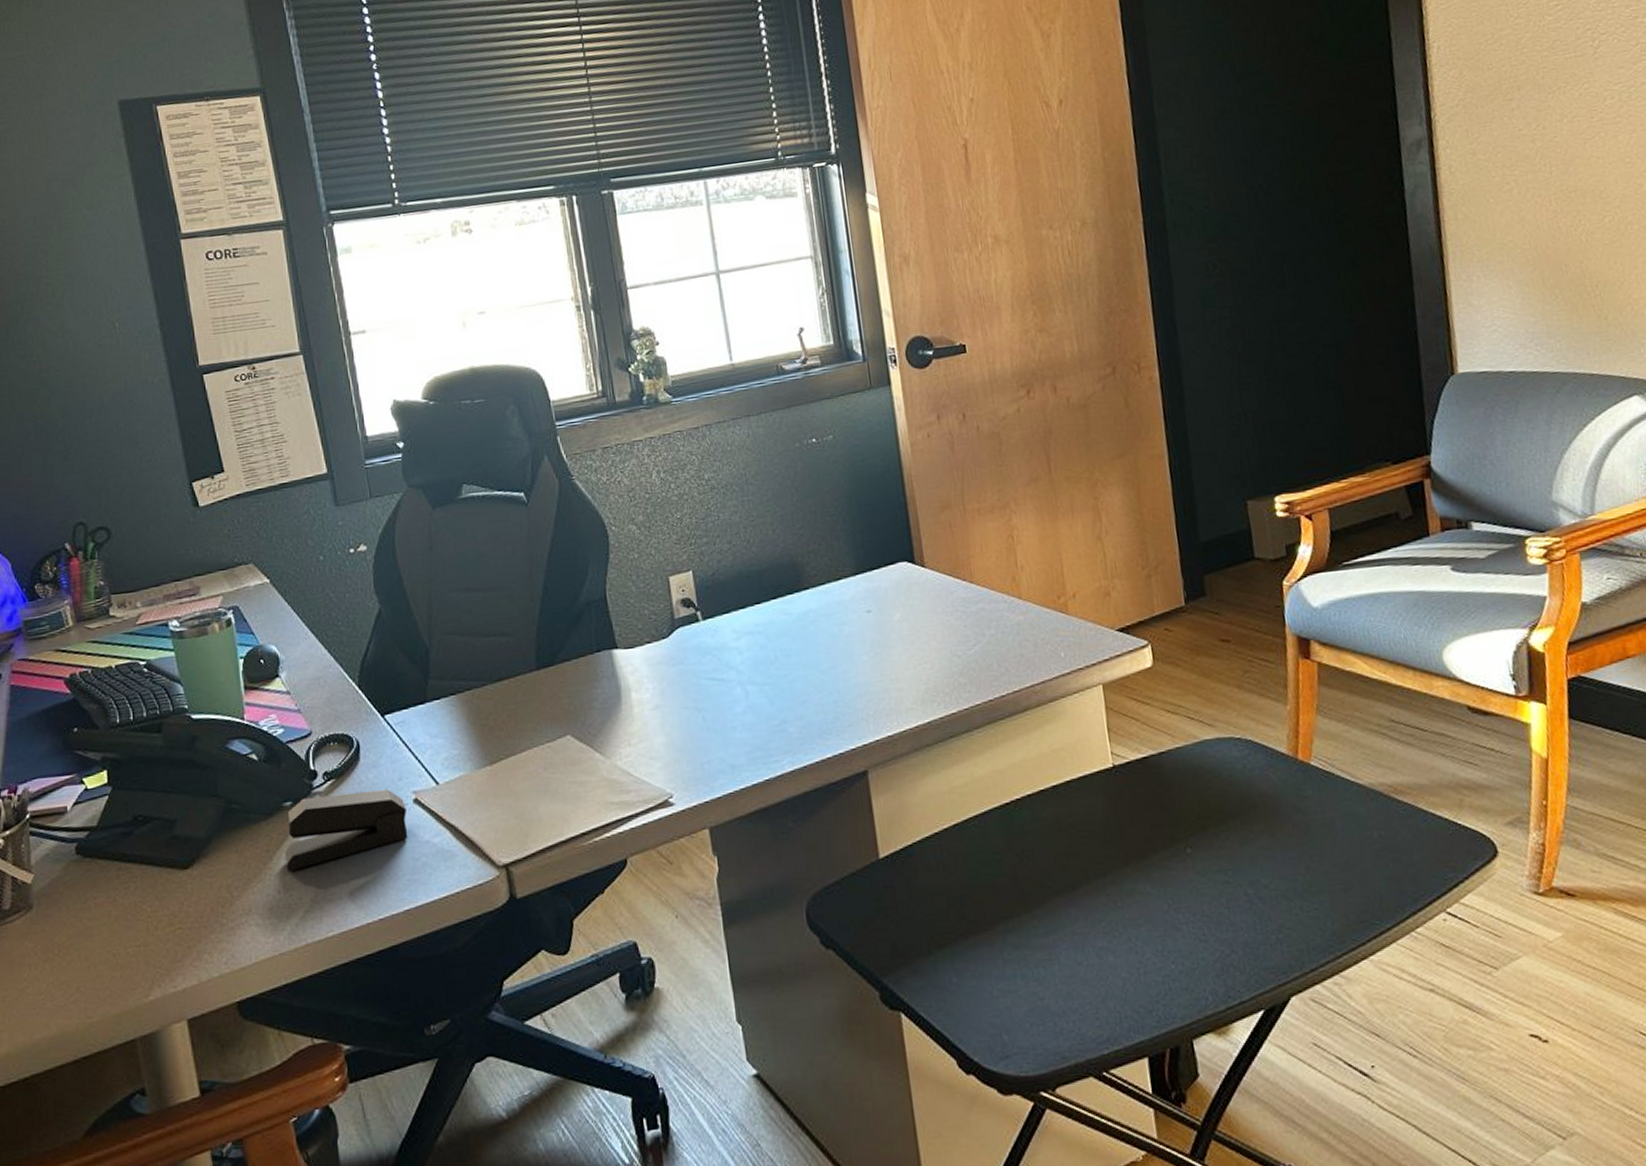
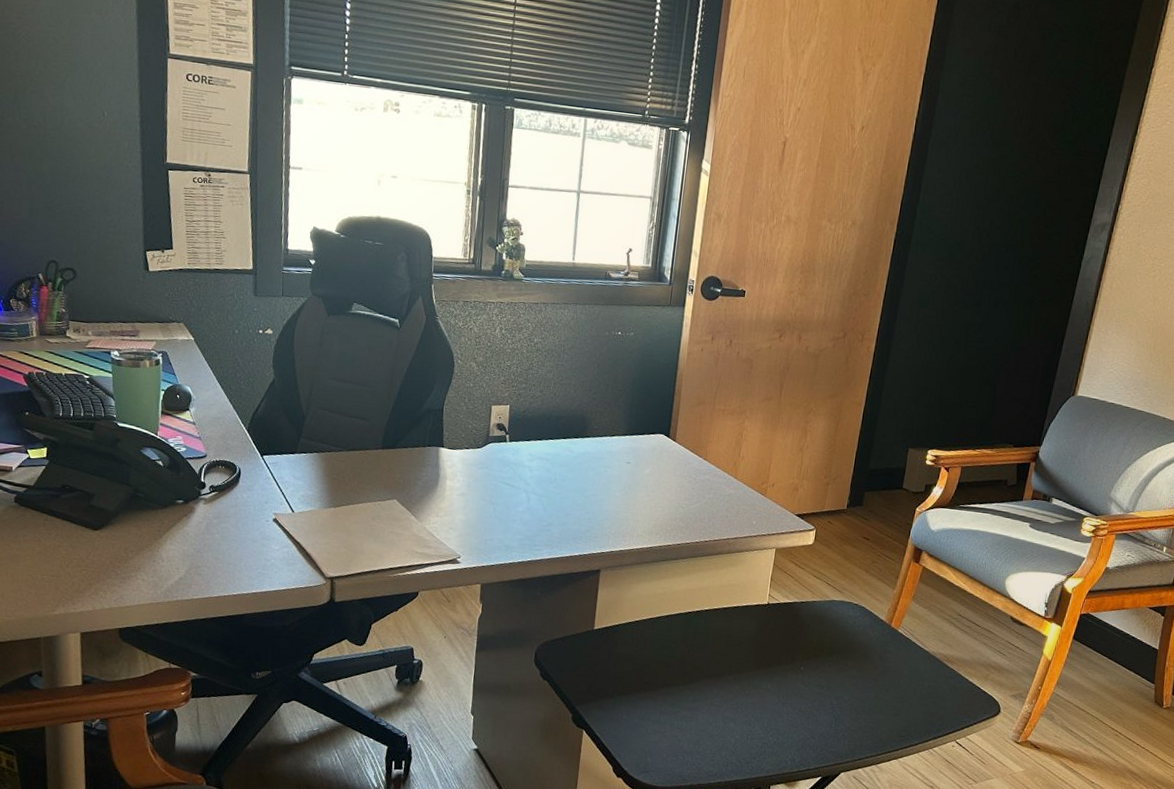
stapler: present [284,789,408,871] -> none [171,500,267,549]

